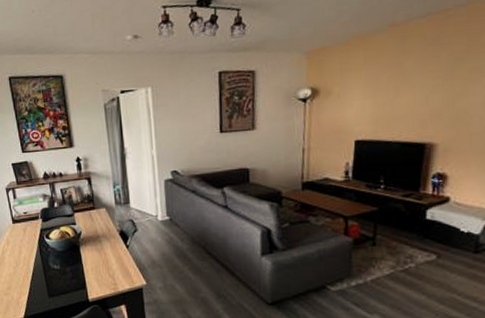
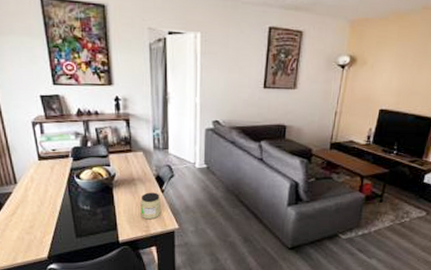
jar: none [106,248,127,277] -> present [140,192,161,220]

